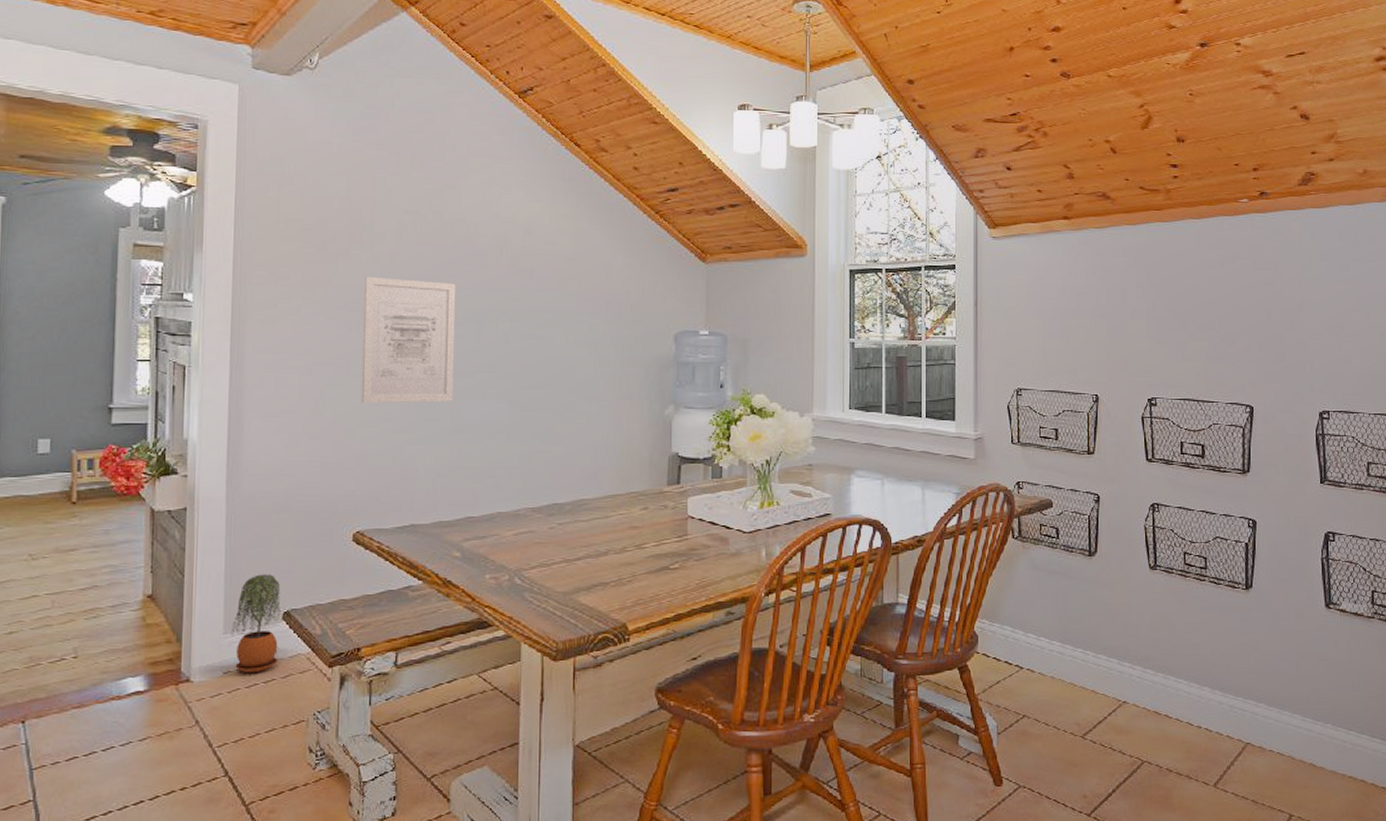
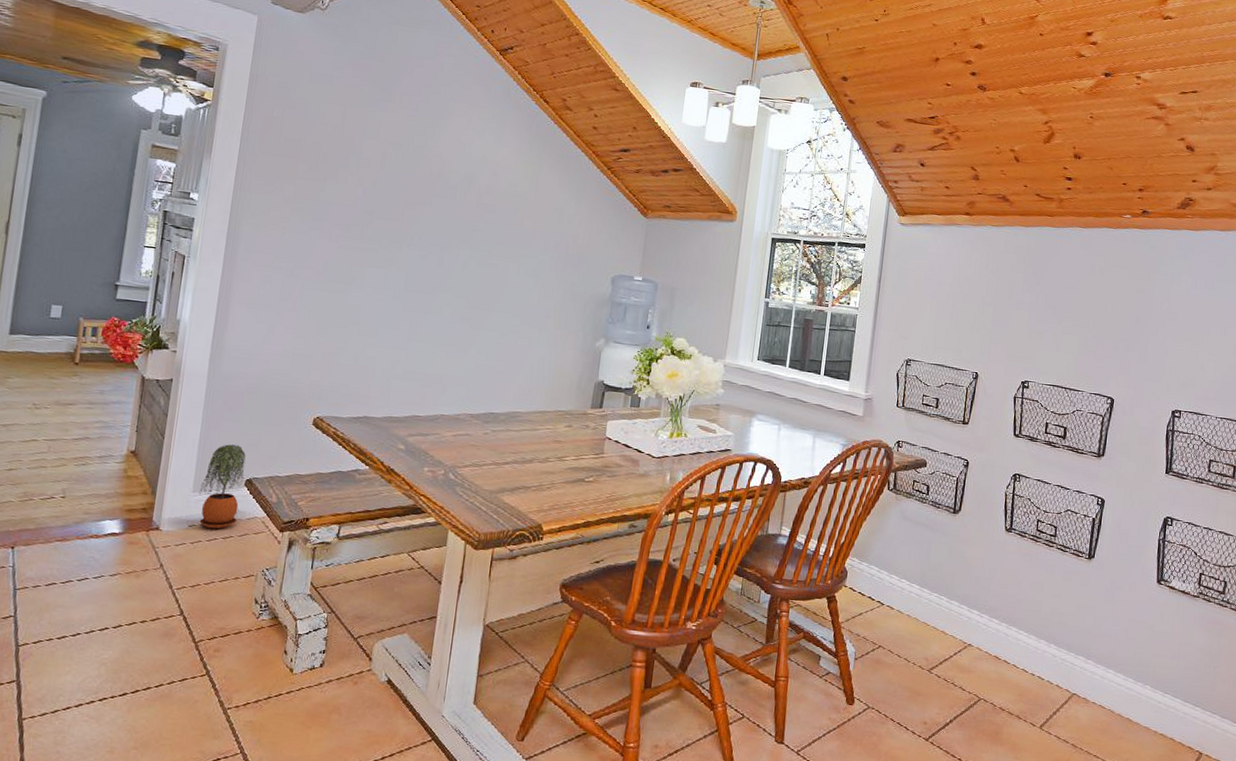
wall art: present [361,276,456,404] -> none [333,195,427,314]

